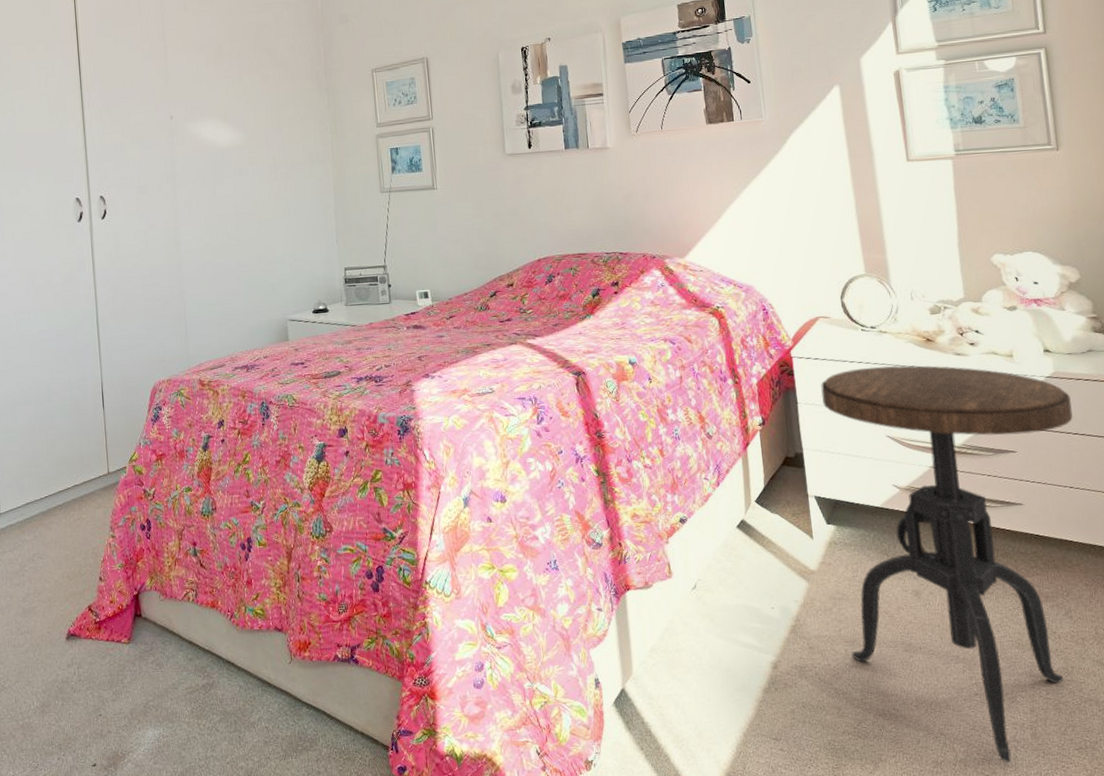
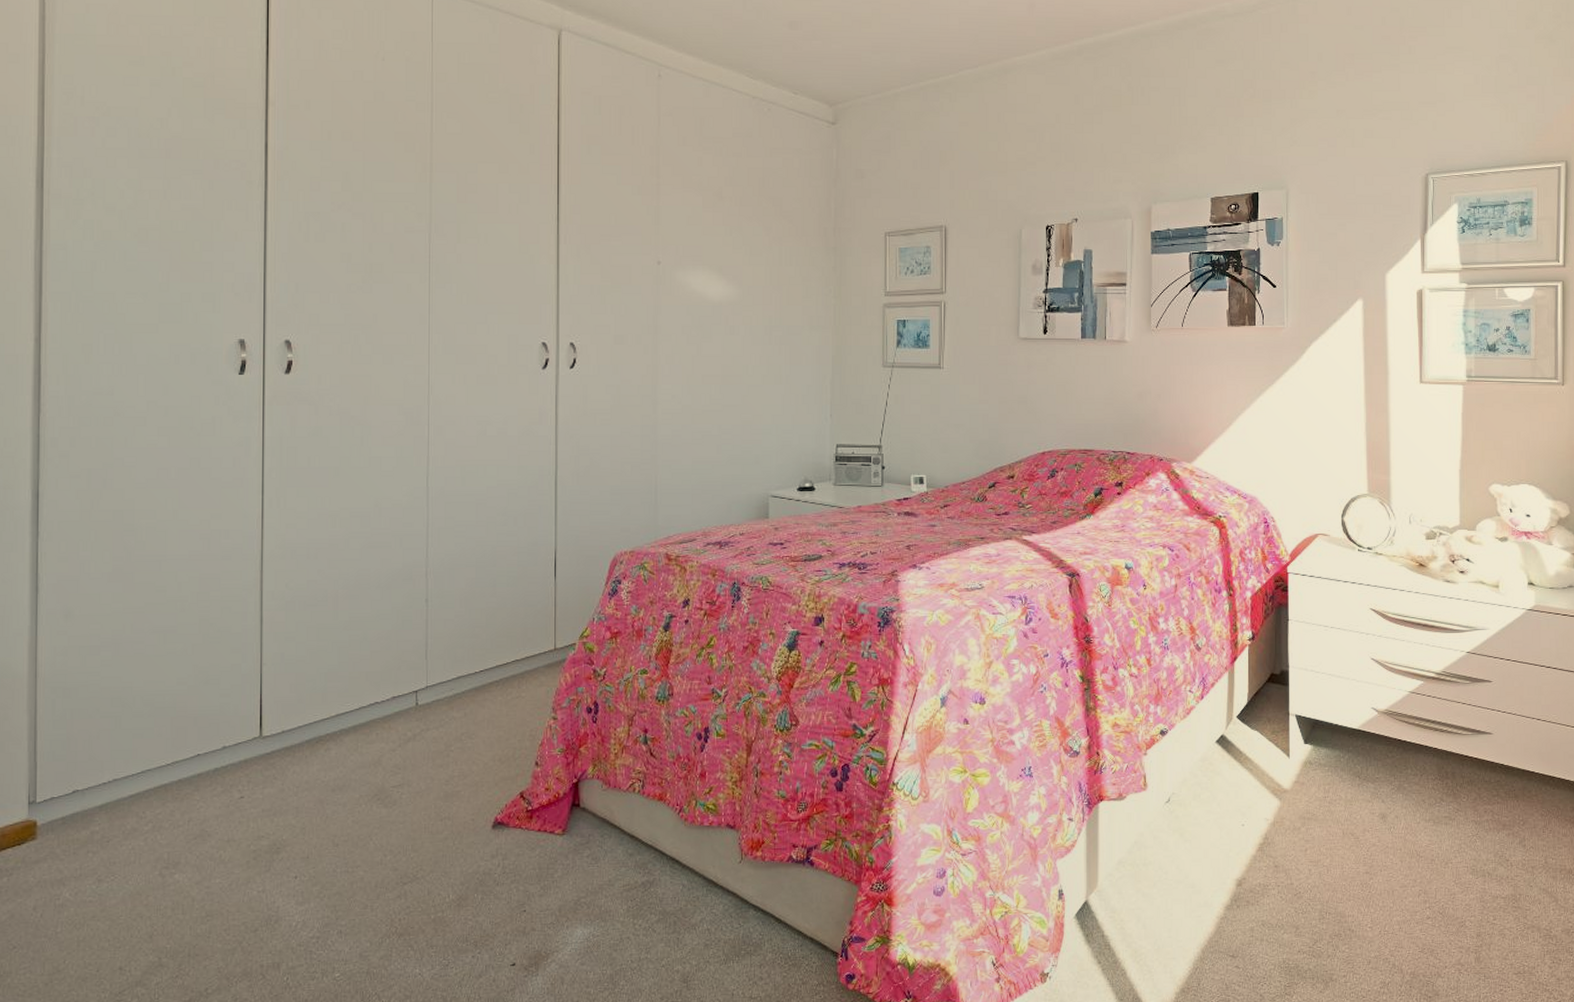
side table: present [820,365,1073,763] -> none [1312,588,1548,986]

